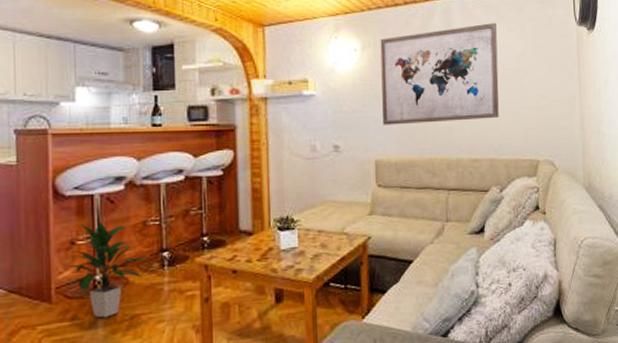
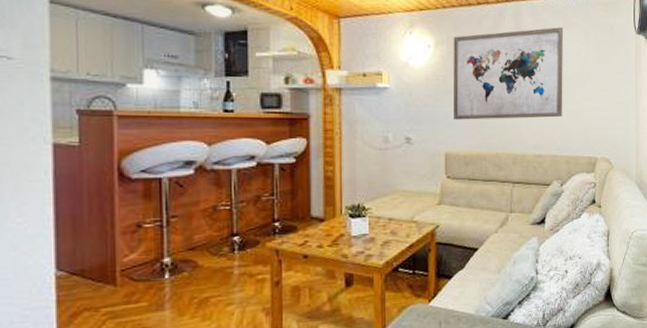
indoor plant: present [65,222,147,318] -> none [131,205,216,301]

